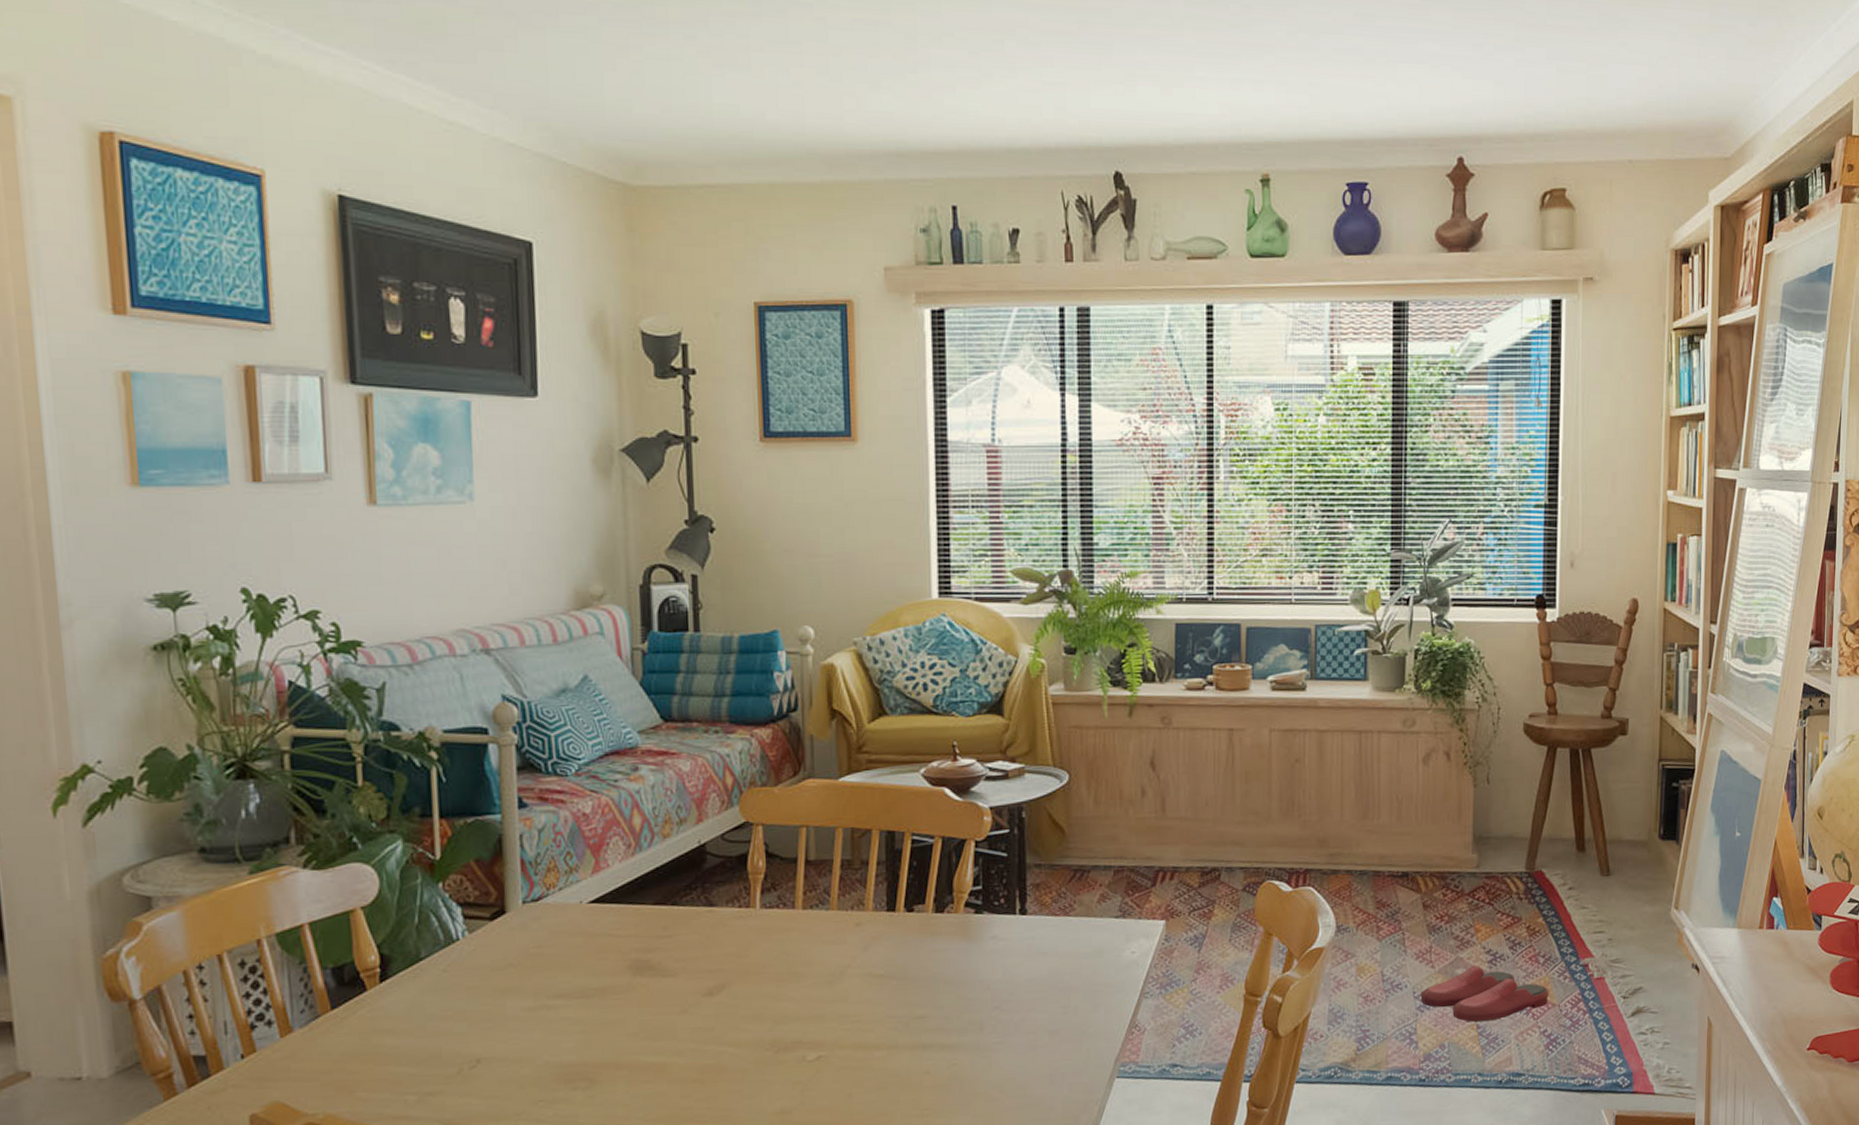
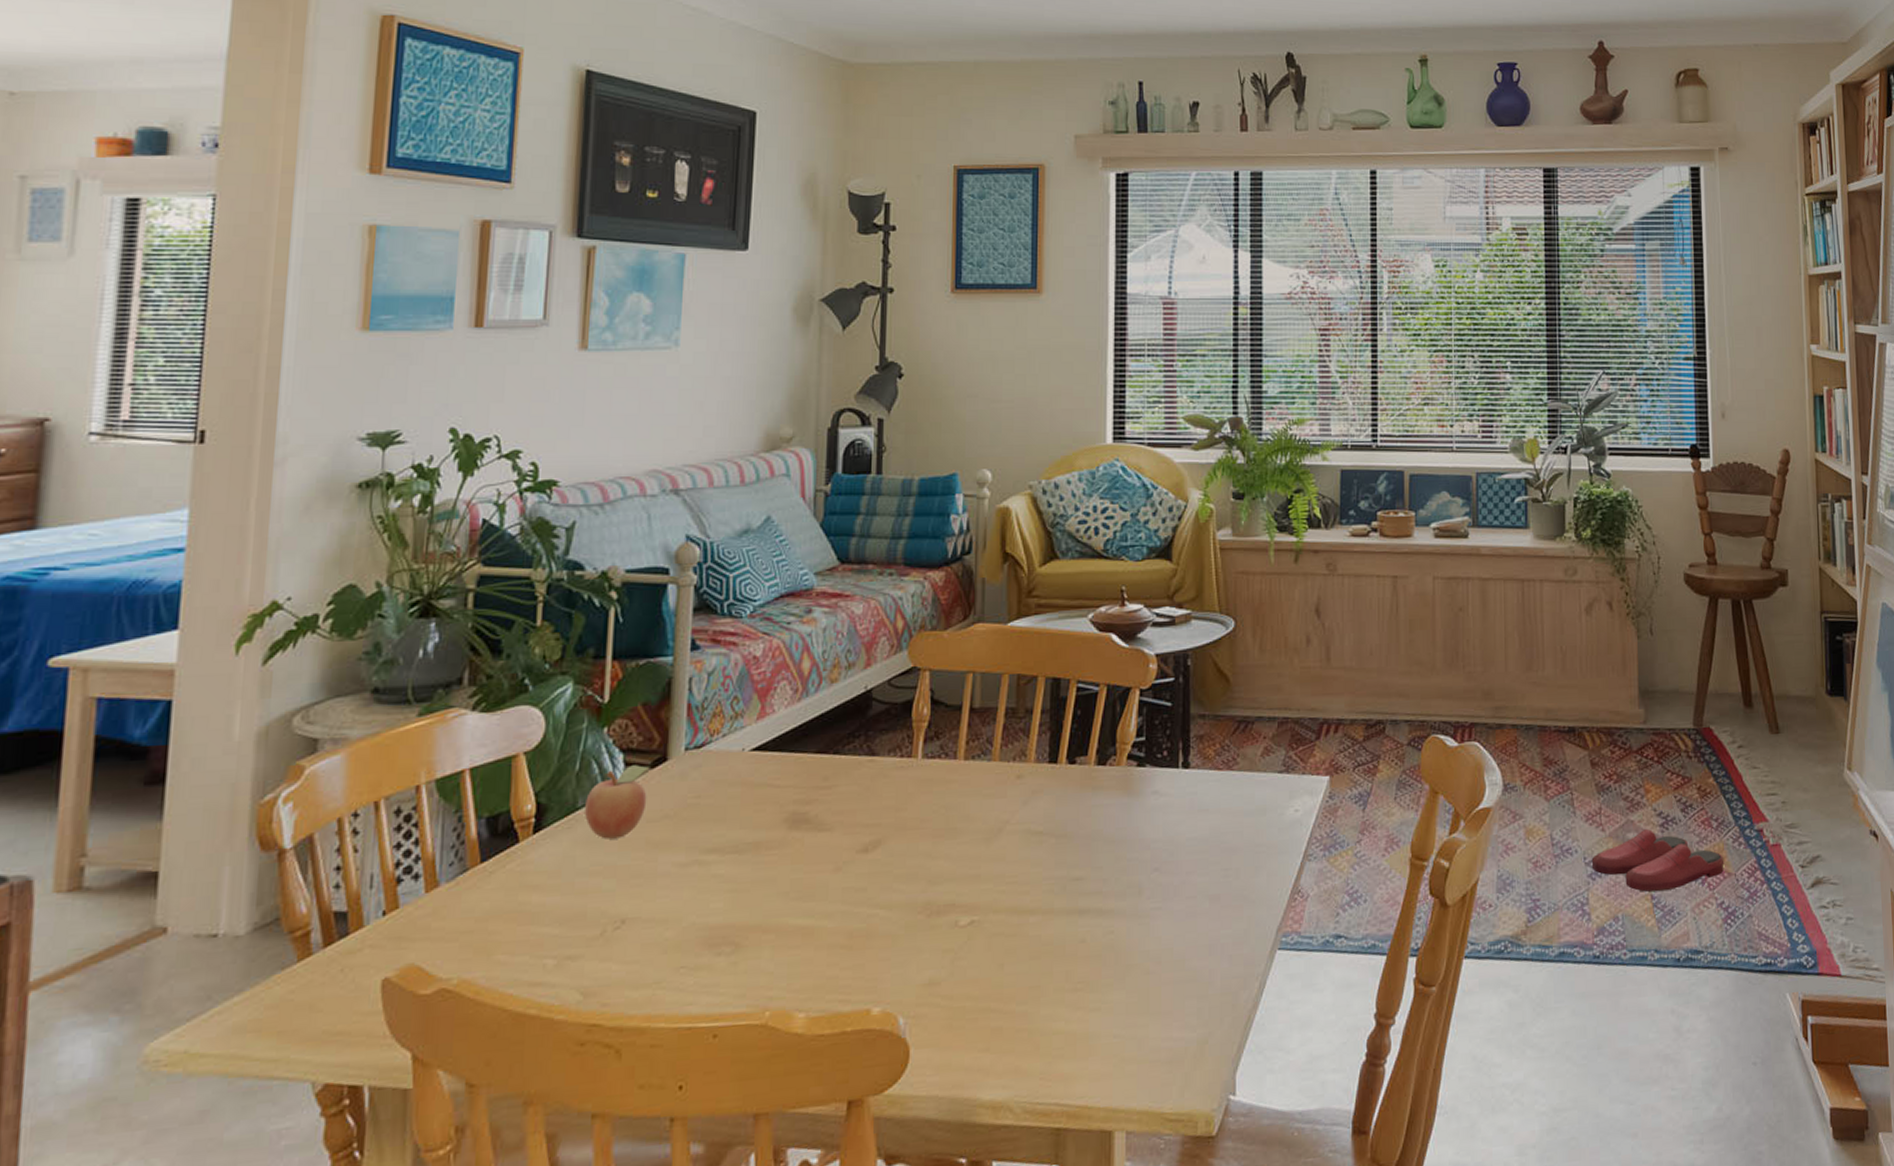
fruit: none [428,917,490,987] -> present [585,765,650,839]

